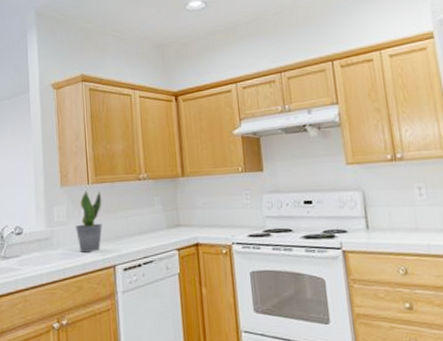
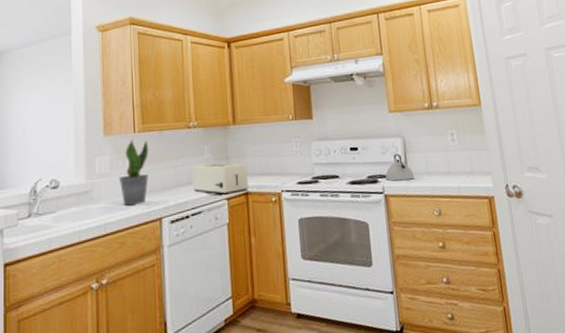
toaster: none [143,213,199,246] -> present [192,162,249,196]
kettle: none [343,208,376,237] -> present [385,154,414,181]

